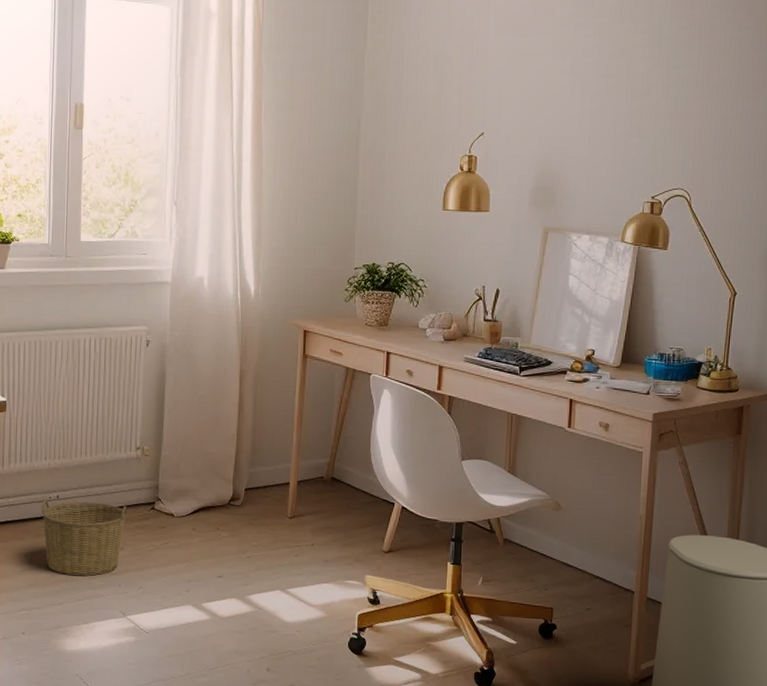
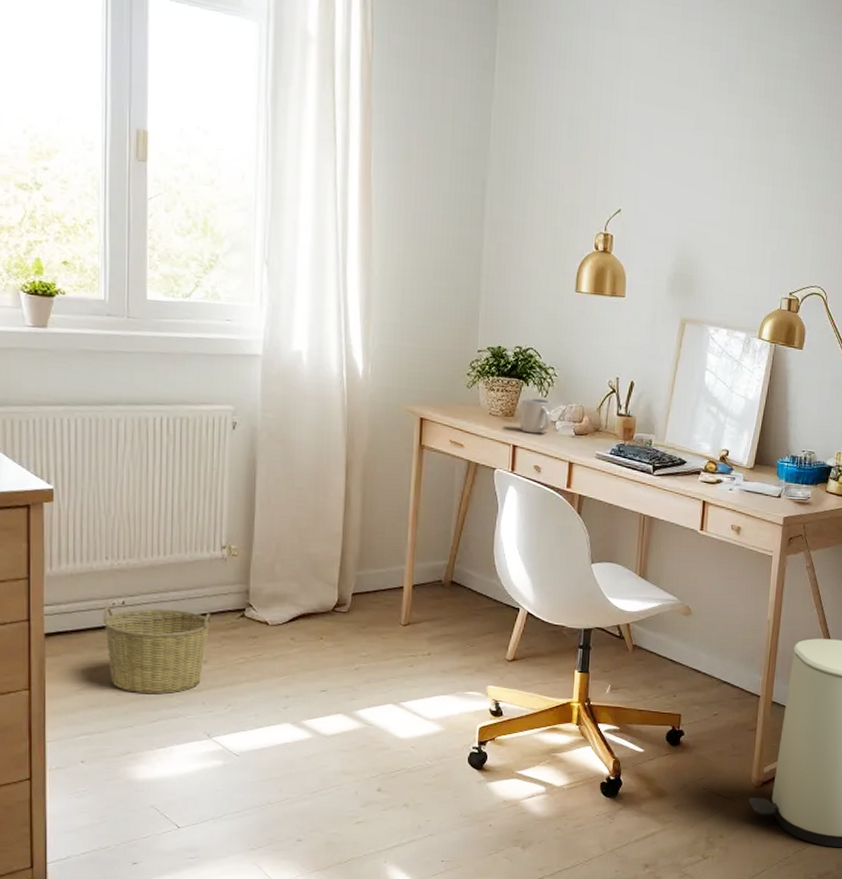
mug: none [393,308,423,341] -> present [520,397,552,434]

